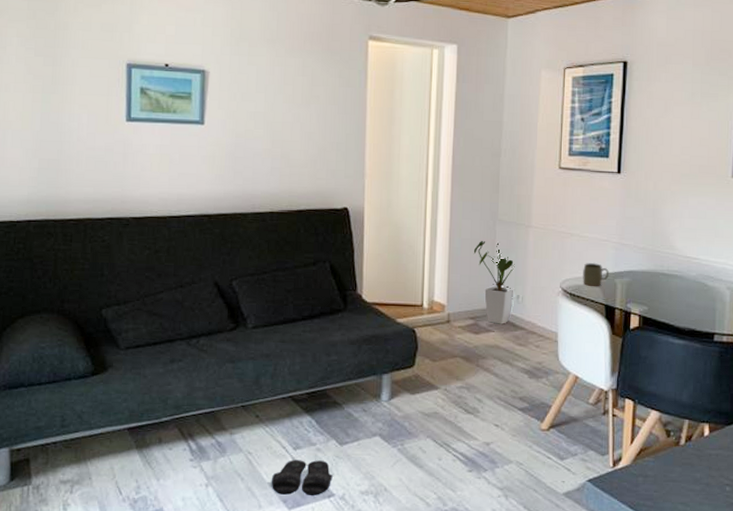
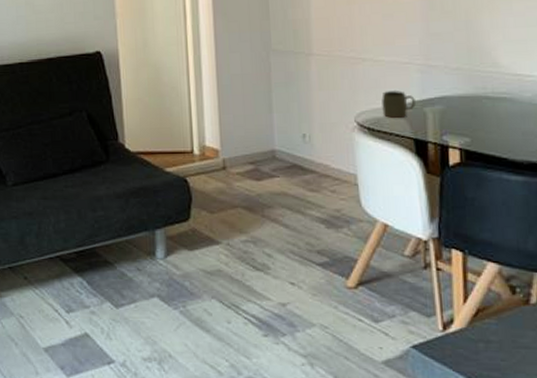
slippers: present [271,460,333,495] -> none [46,323,111,362]
house plant: present [474,241,515,324] -> none [247,75,300,168]

